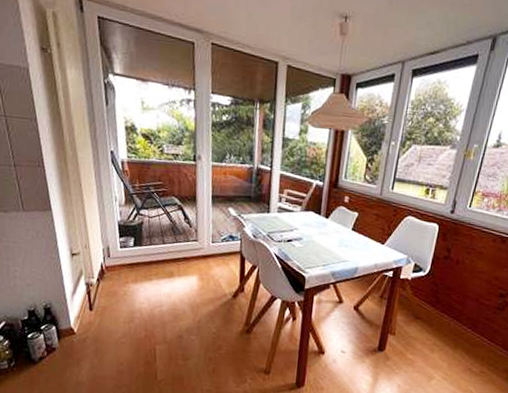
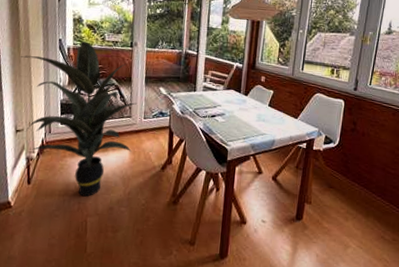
indoor plant: none [68,154,204,324] -> present [20,41,137,197]

